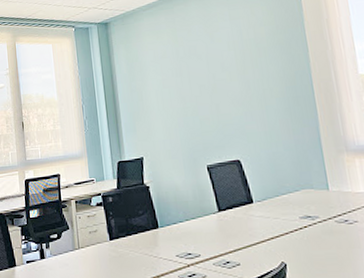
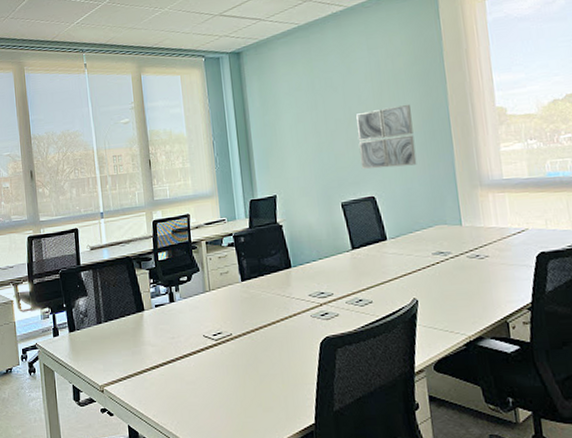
wall art: none [220,71,282,134] -> present [356,104,417,169]

